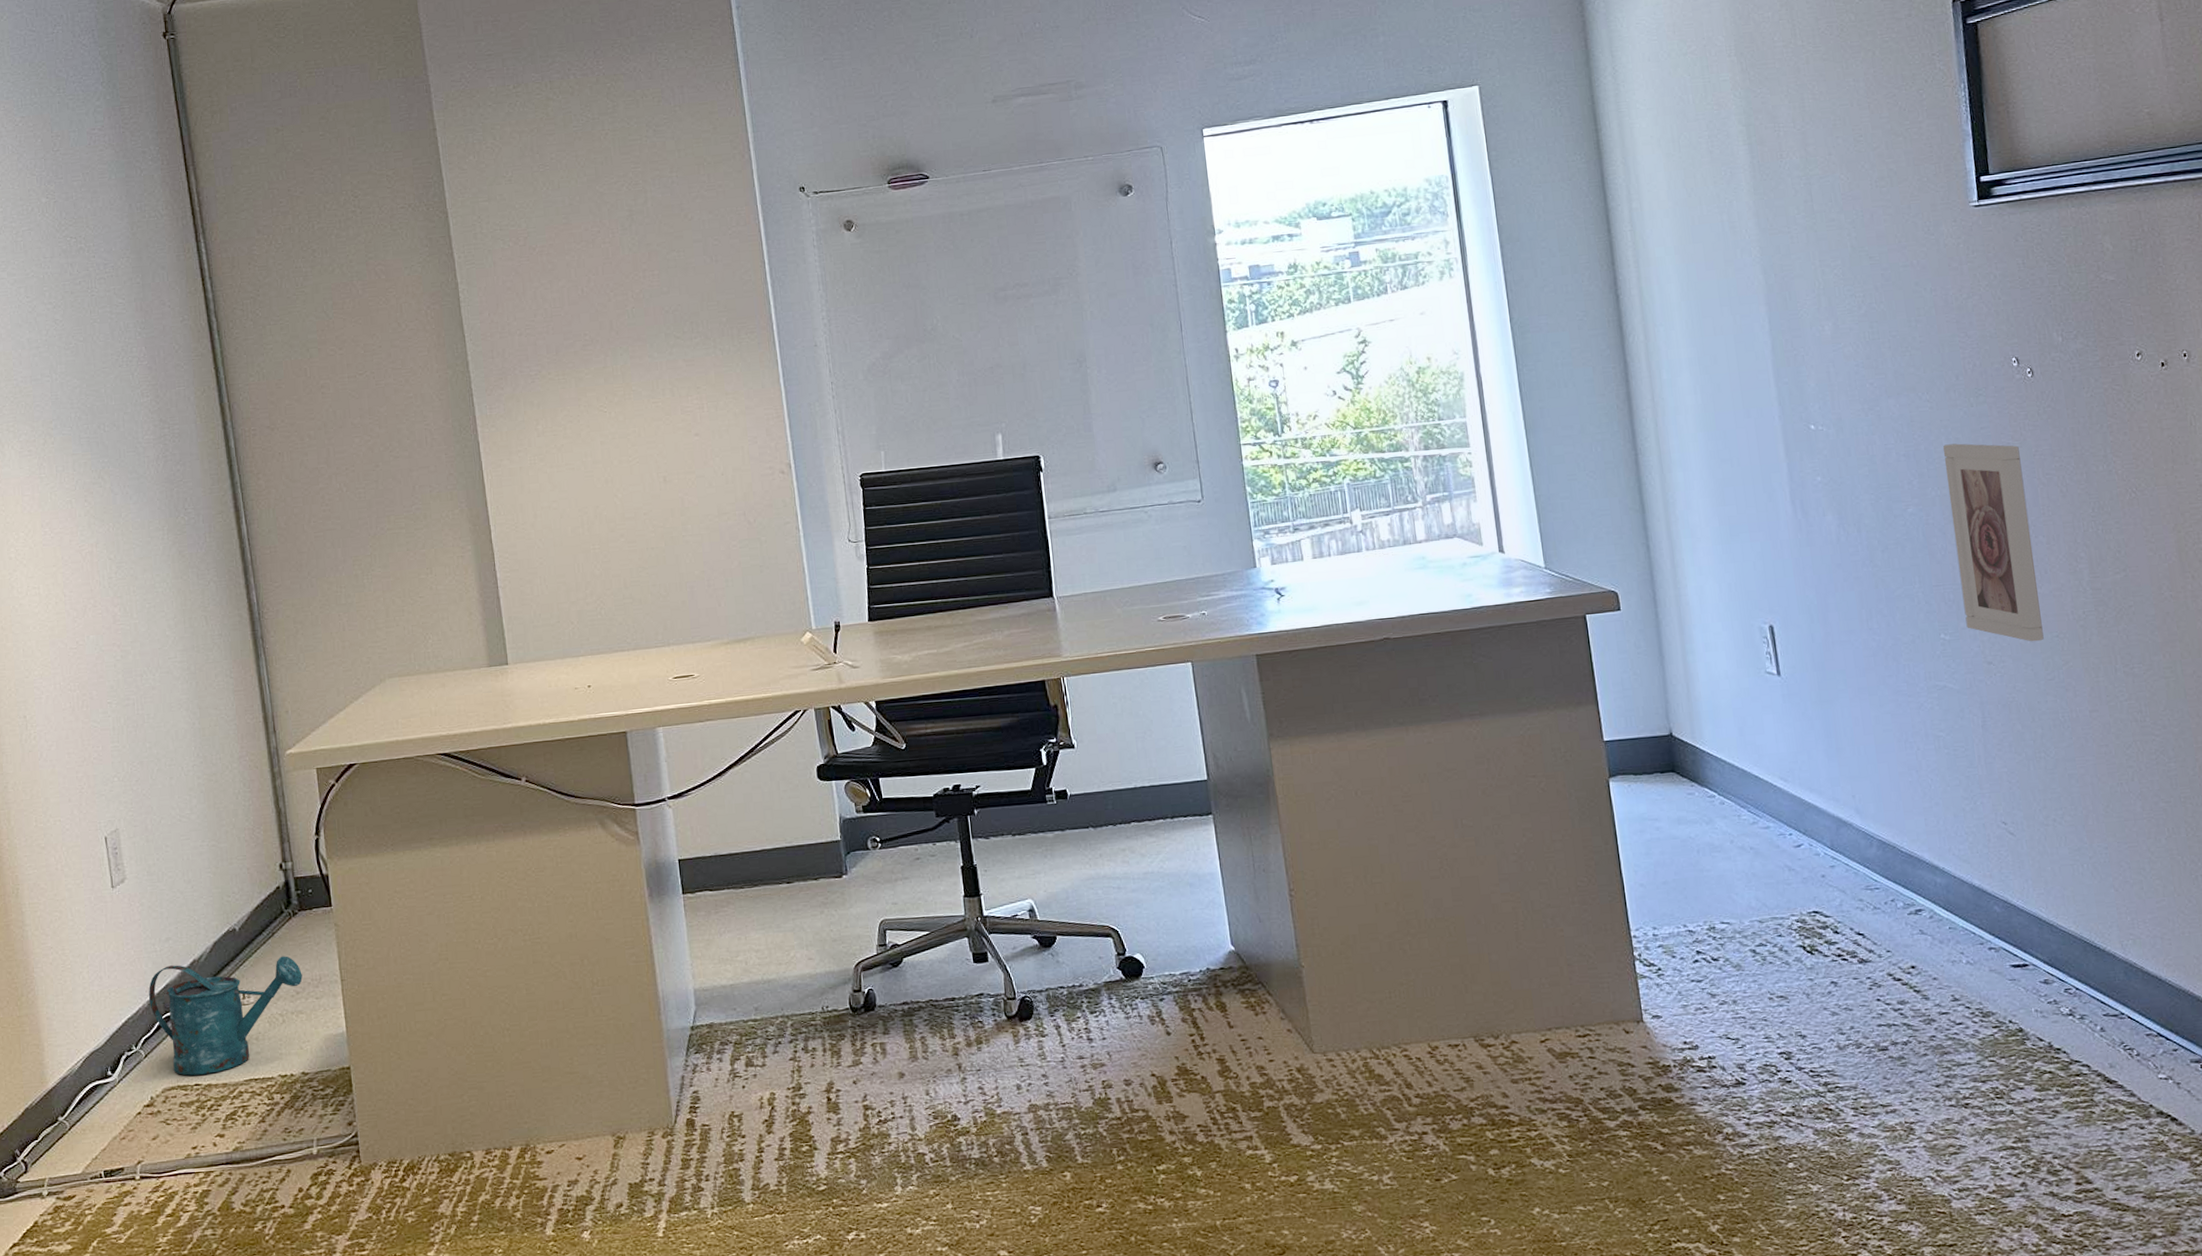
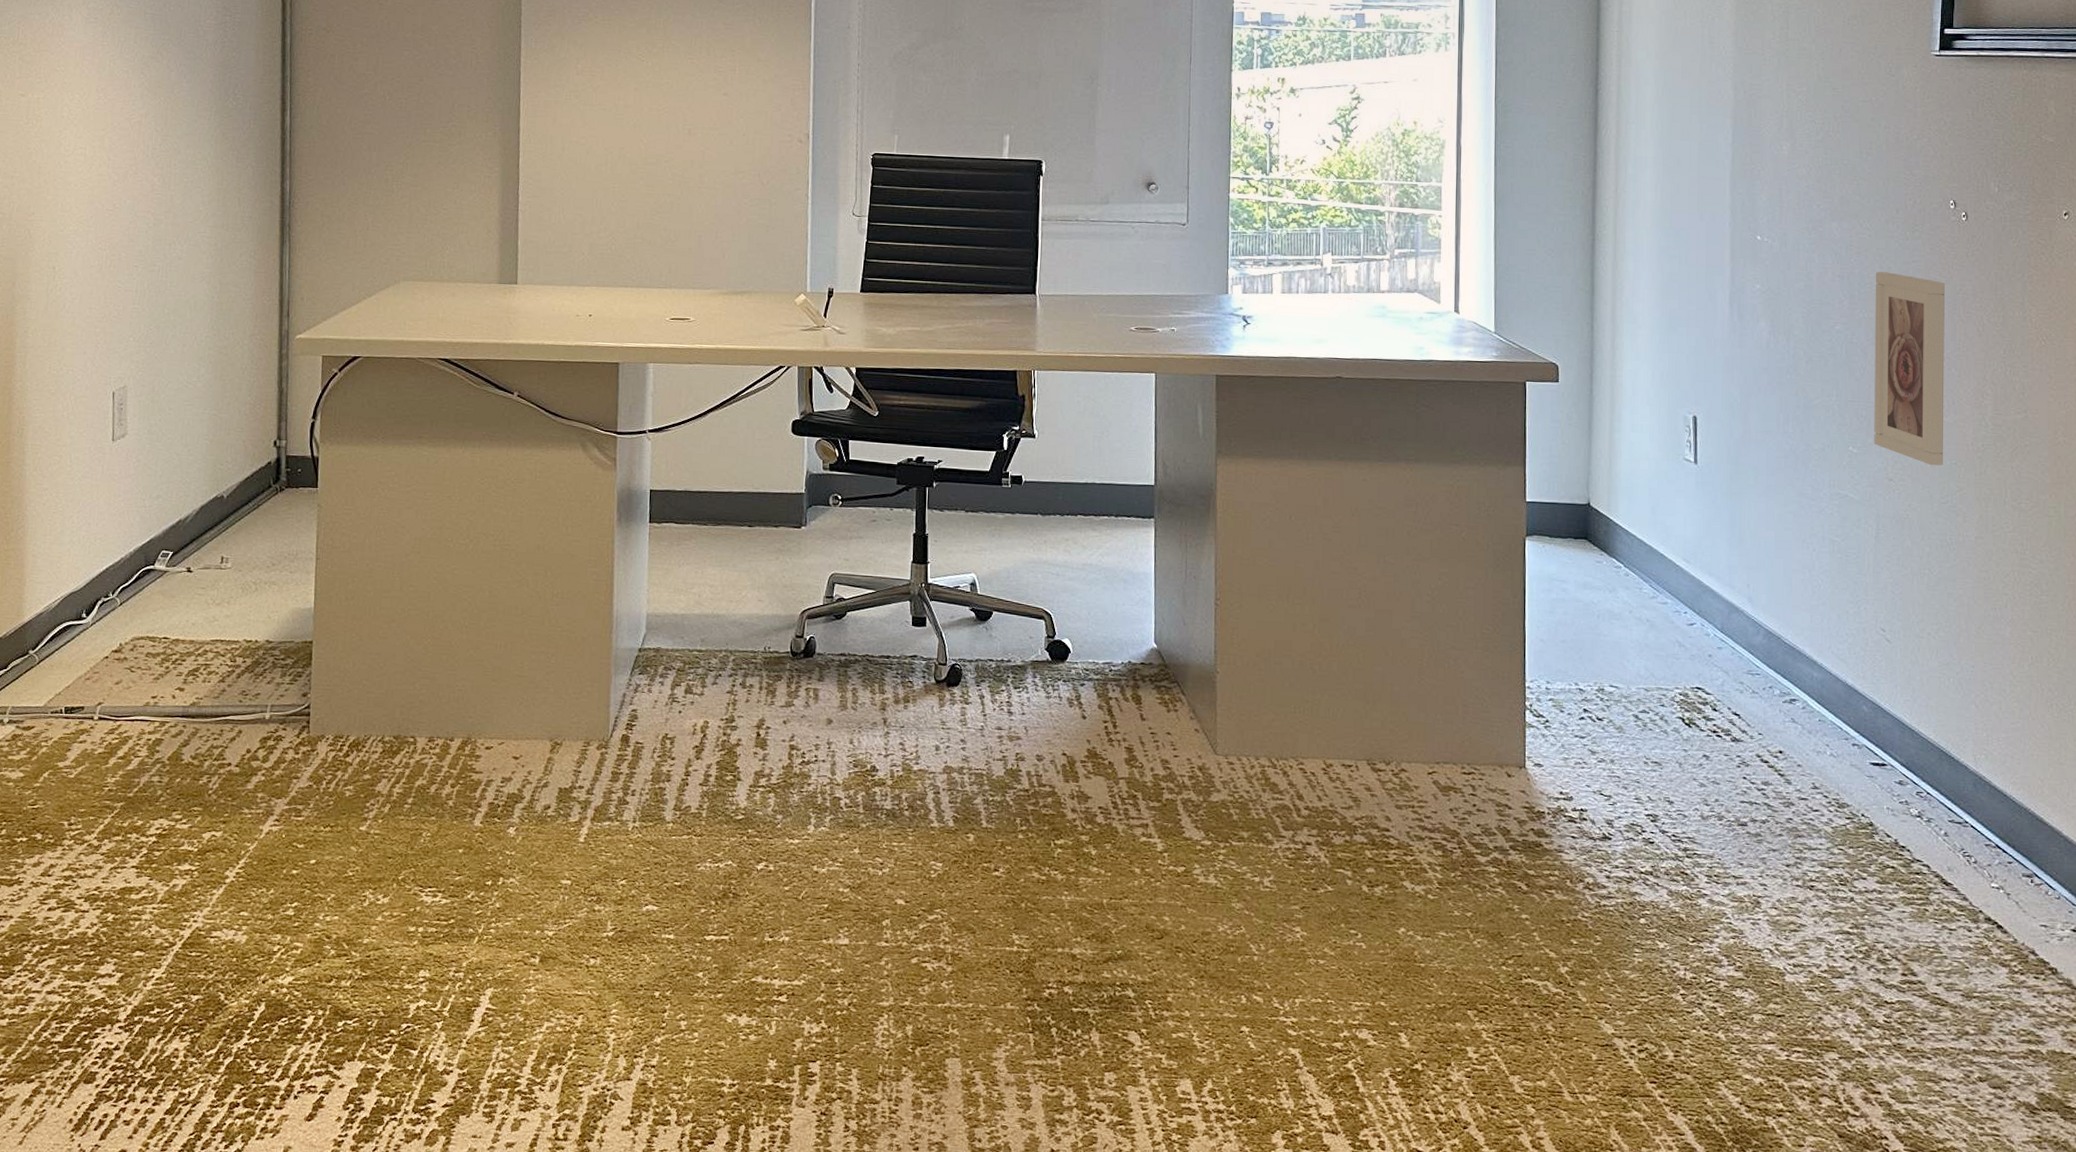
watering can: present [149,956,303,1076] -> none [132,522,280,630]

